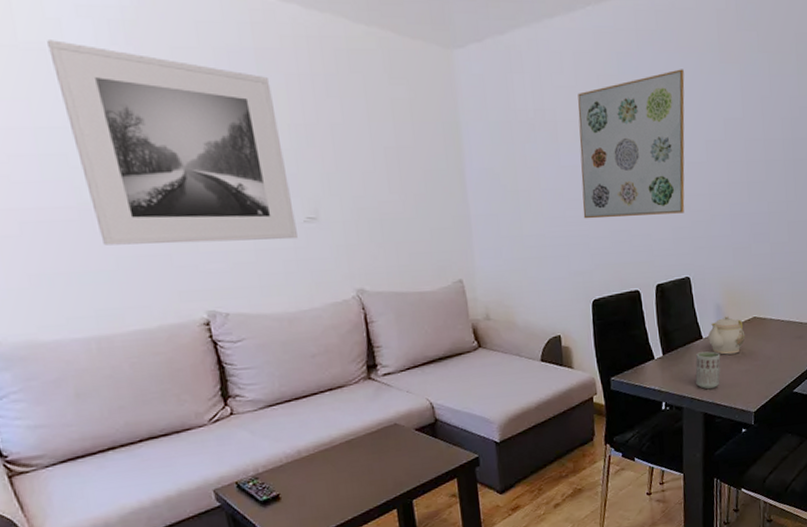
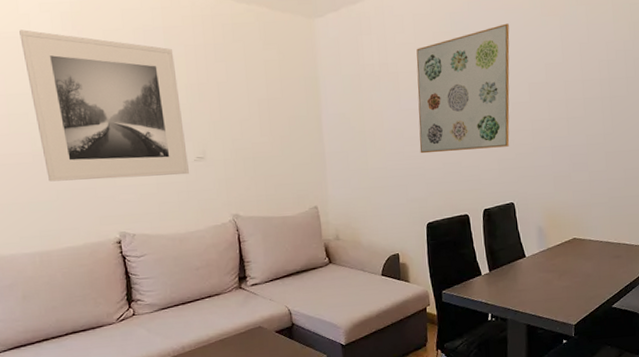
cup: present [695,351,721,390] -> none [519,268,543,303]
teapot: present [708,315,746,355] -> none [531,236,566,272]

